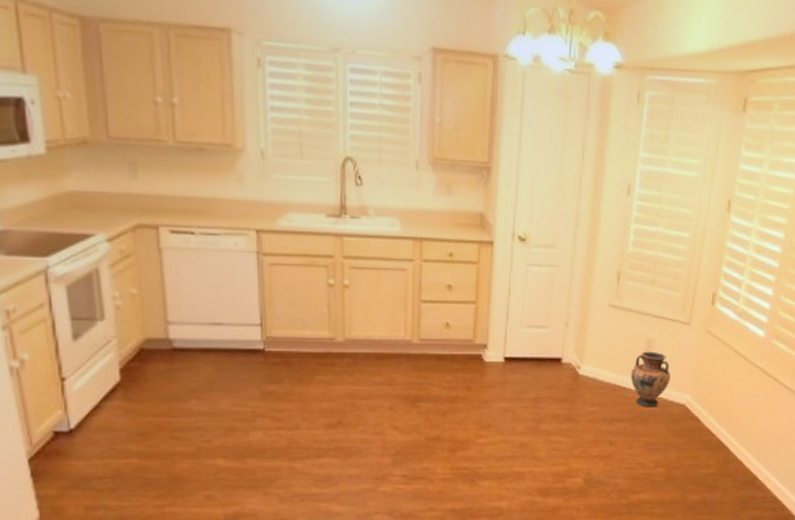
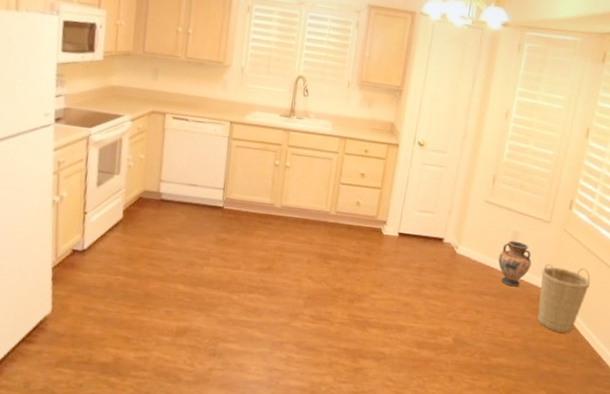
basket: none [681,374,740,454] -> present [537,263,591,333]

